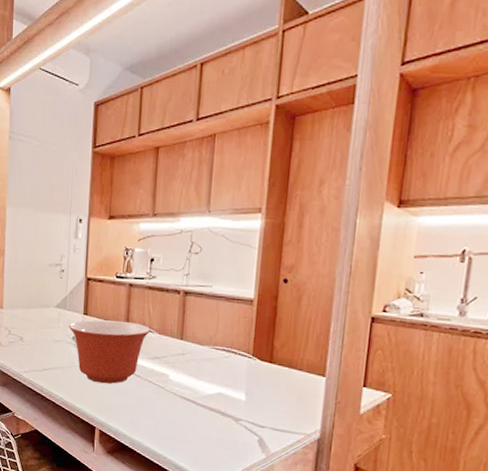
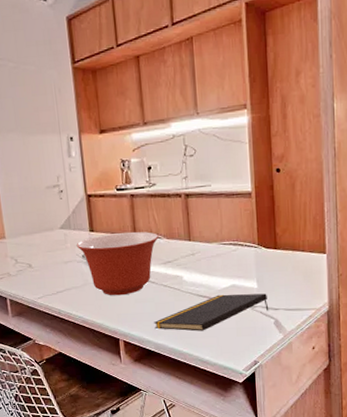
notepad: none [132,400,255,435] -> present [154,293,269,331]

